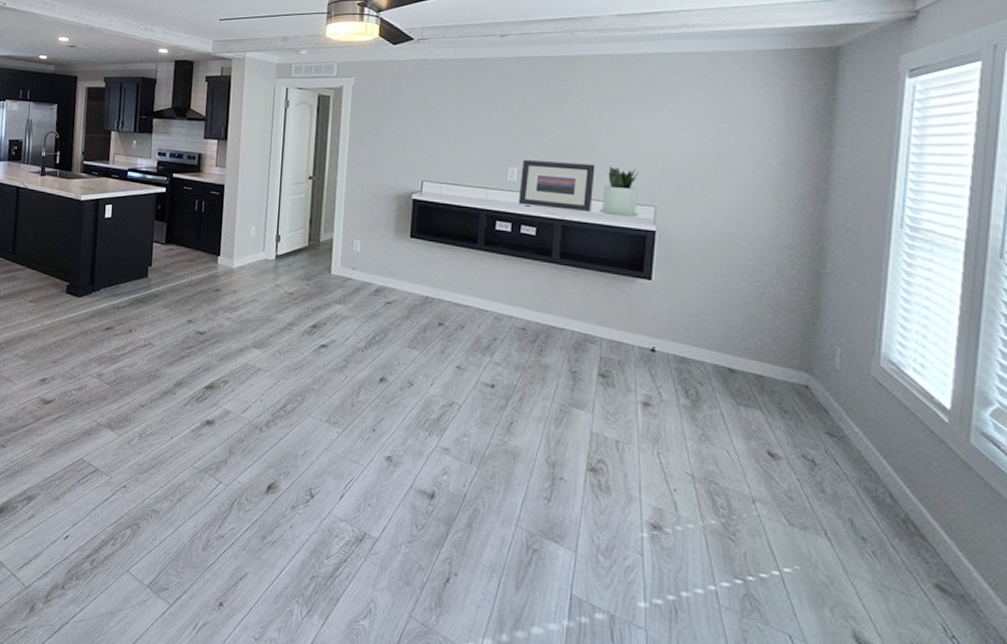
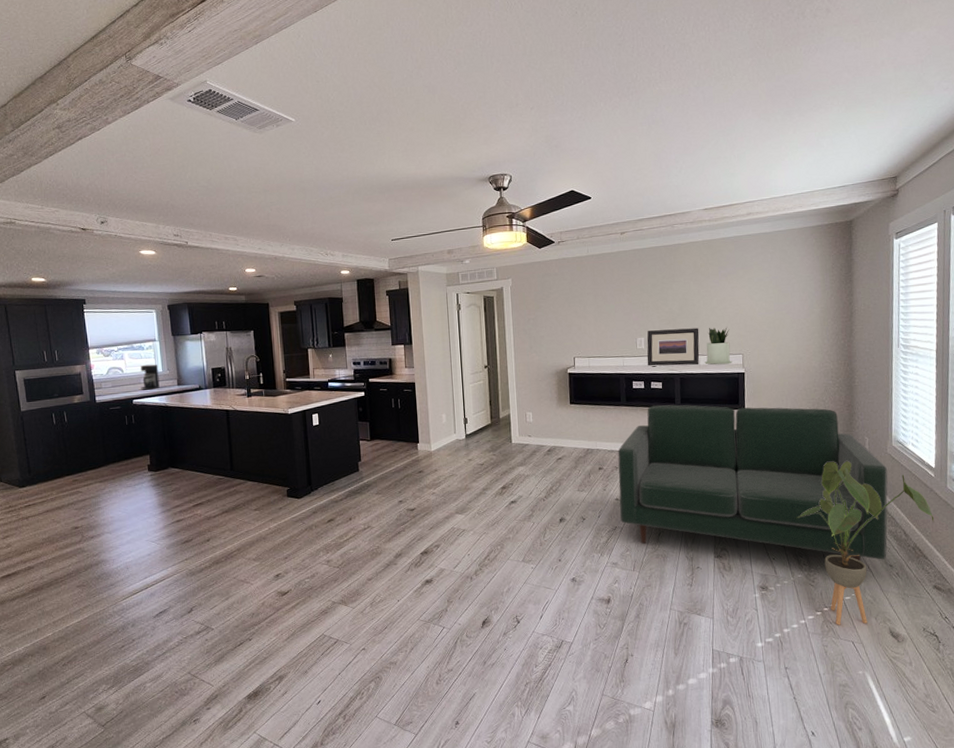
sofa: none [459,256,870,528] -> present [617,405,888,562]
house plant: none [717,371,944,615] -> present [797,461,935,625]

